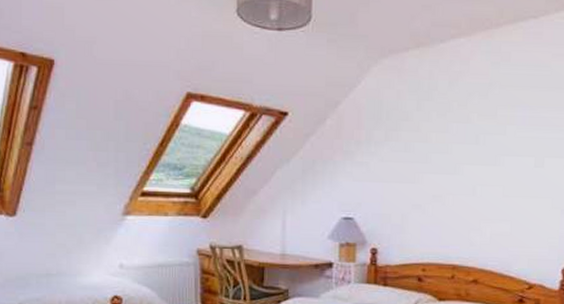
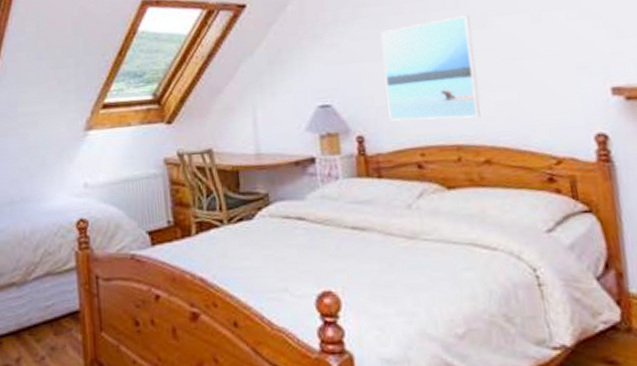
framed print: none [402,151,485,243] -> present [380,15,481,121]

